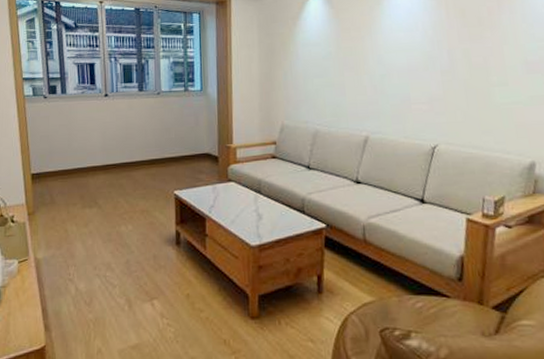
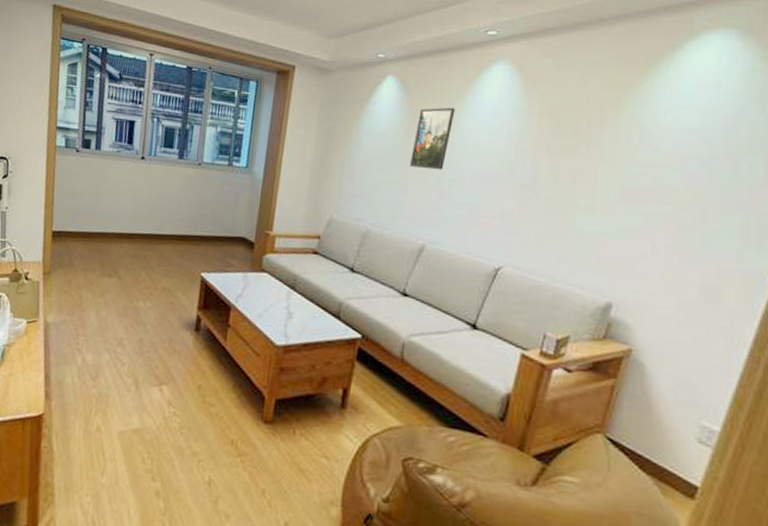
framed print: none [343,13,376,70] -> present [409,107,455,170]

